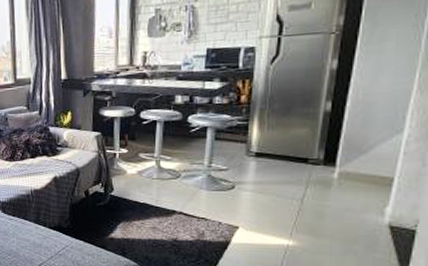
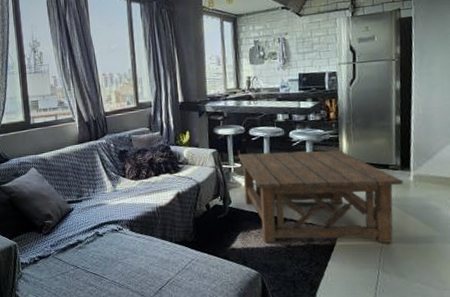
coffee table: none [125,138,324,245] -> present [238,150,404,243]

